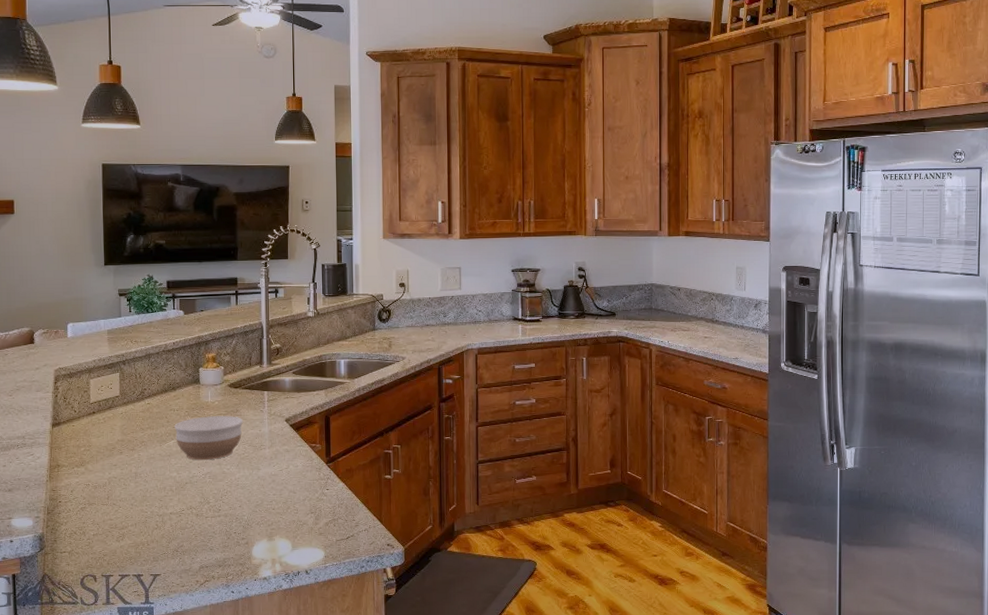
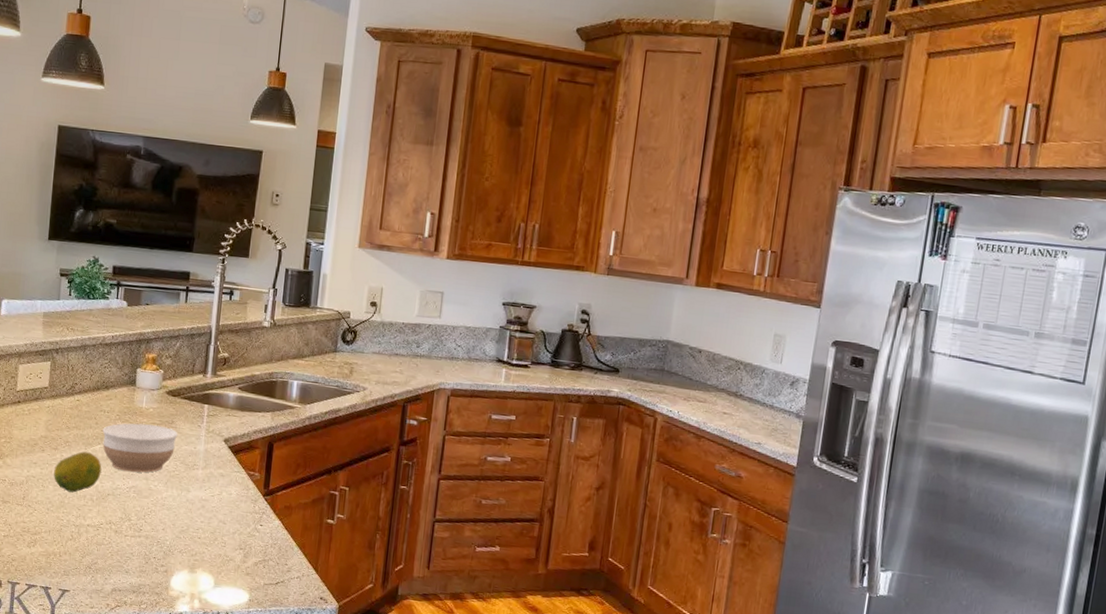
fruit: none [134,448,178,486] -> present [54,451,102,493]

